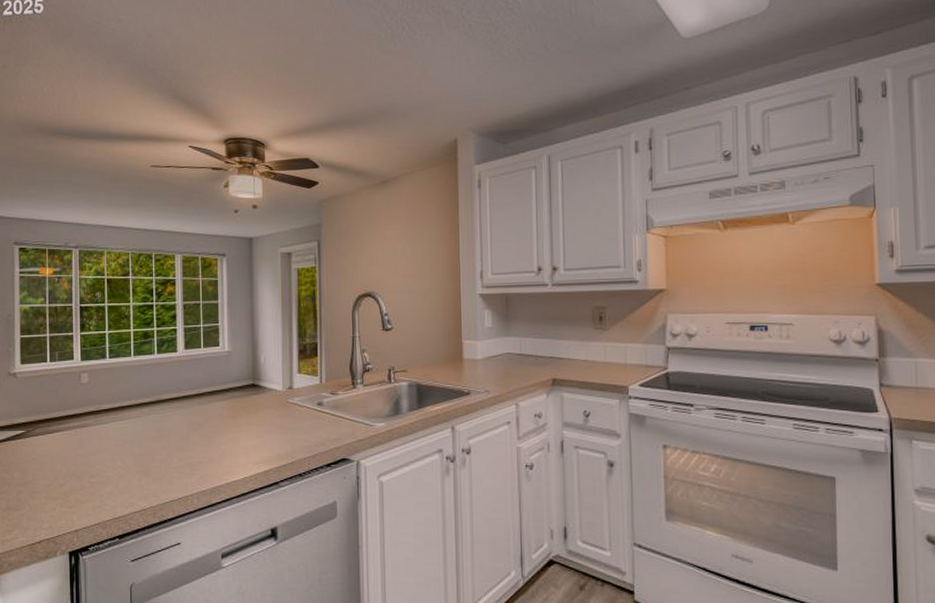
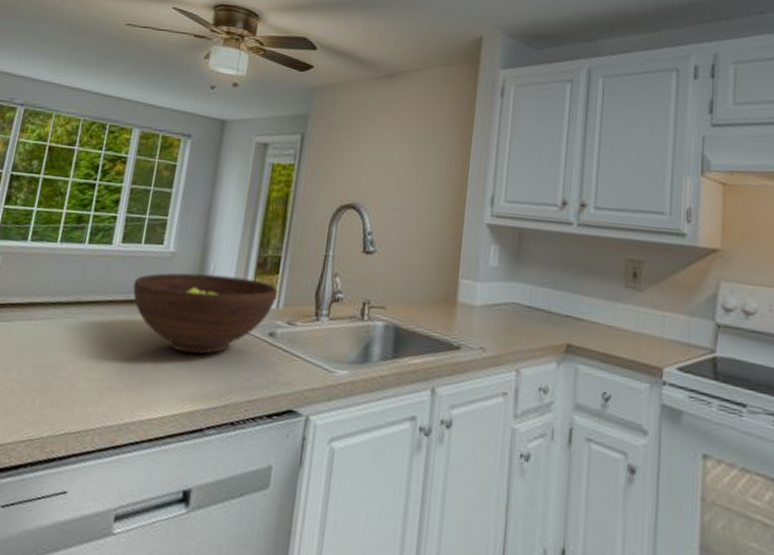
fruit bowl: none [201,363,319,428] -> present [133,273,278,355]

